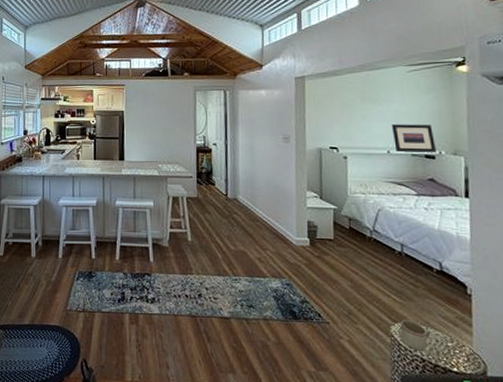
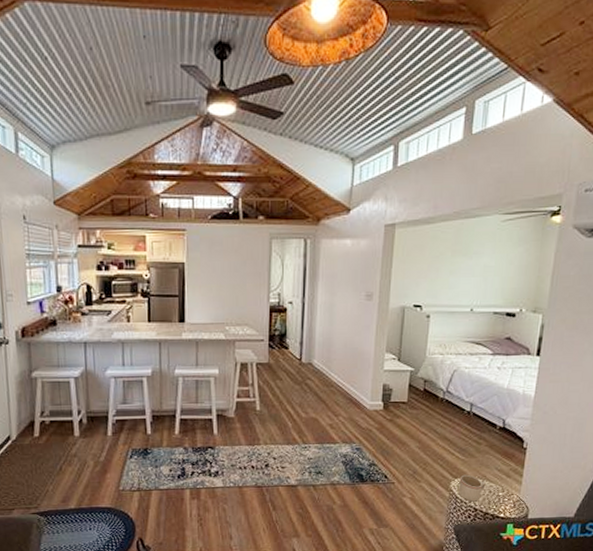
picture frame: present [391,124,437,153] -> none [478,279,518,310]

